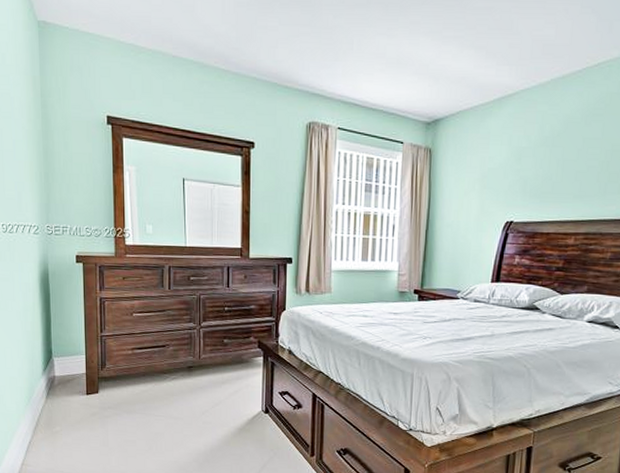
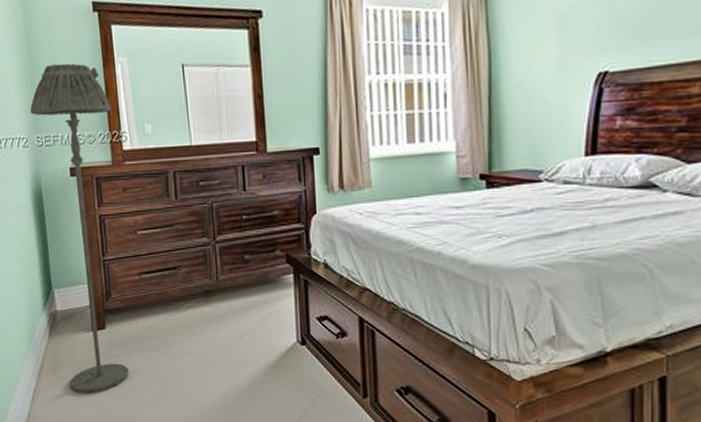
floor lamp: none [42,165,118,446] -> present [30,63,129,393]

